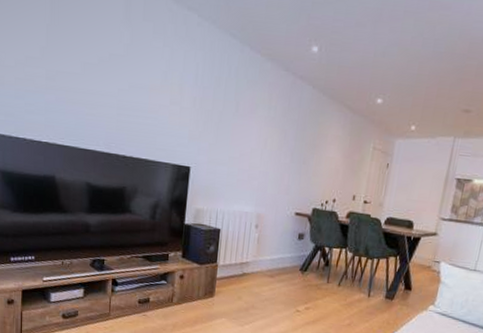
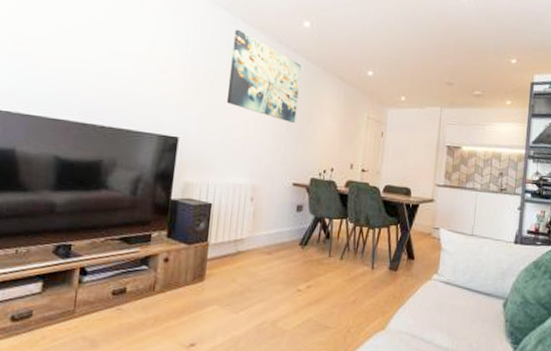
wall art: none [233,57,308,154] -> present [226,29,301,124]

